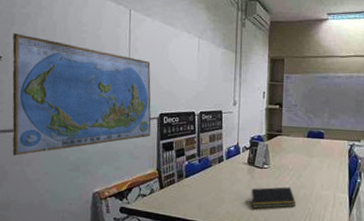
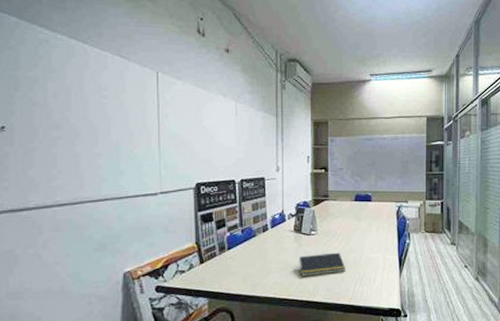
world map: present [12,33,152,156] -> none [17,100,187,238]

